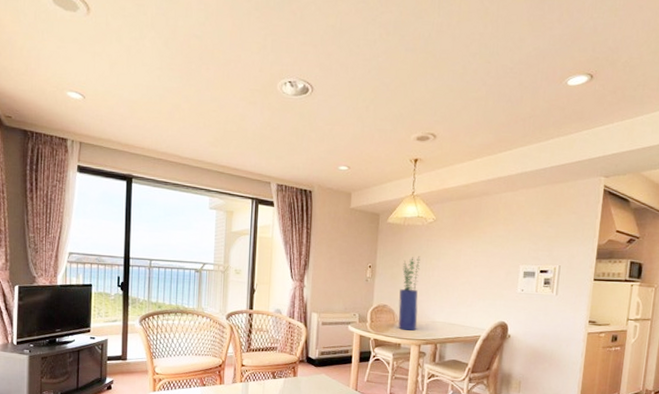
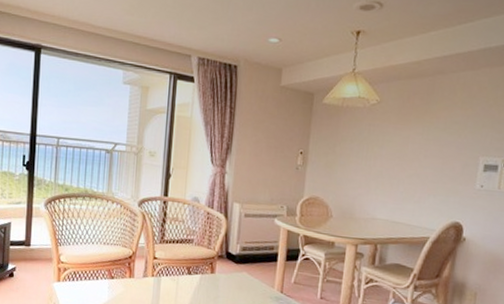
vase: present [398,256,420,331] -> none [332,142,361,228]

